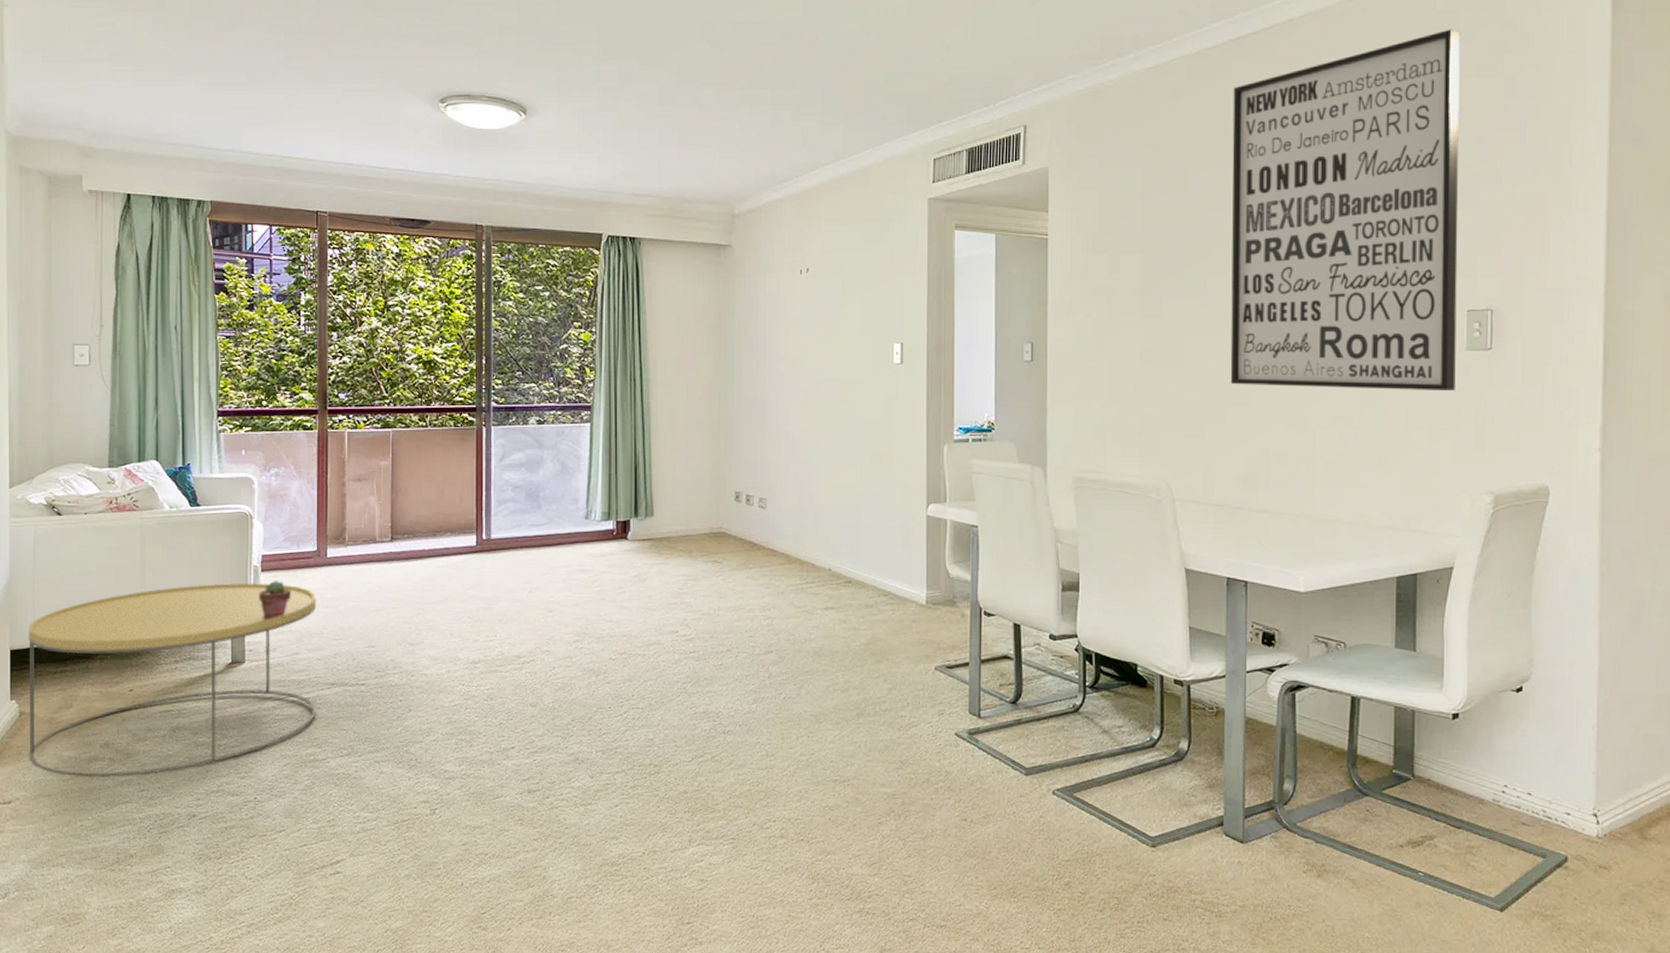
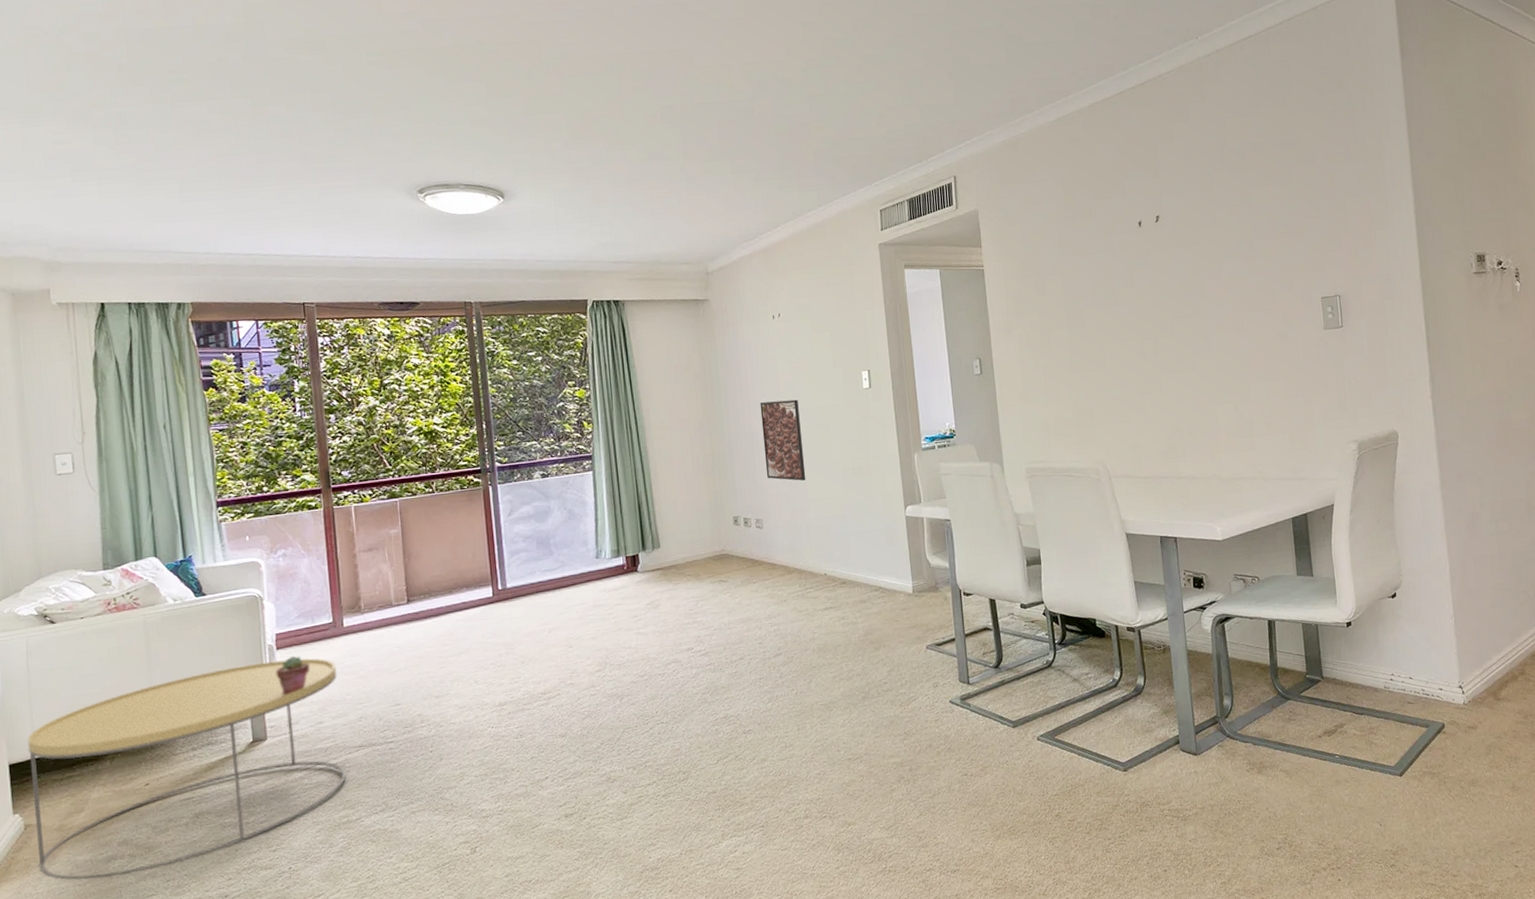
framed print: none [775,367,819,461] -> present [760,399,806,481]
wall art: present [1230,29,1460,391] -> none [1121,75,1319,377]

